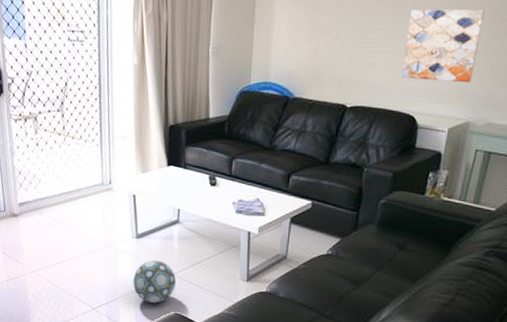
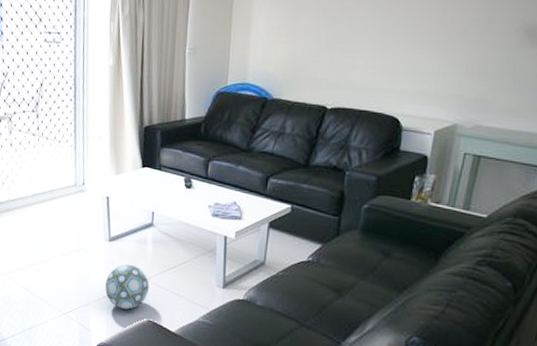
wall art: present [401,9,485,83] -> none [384,9,471,85]

